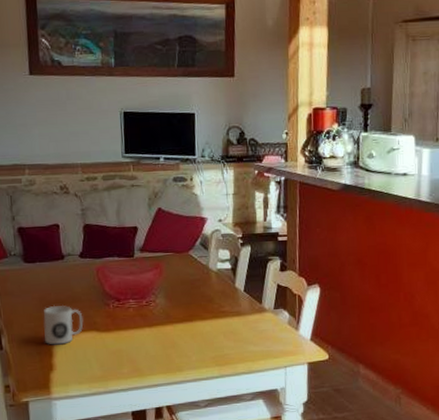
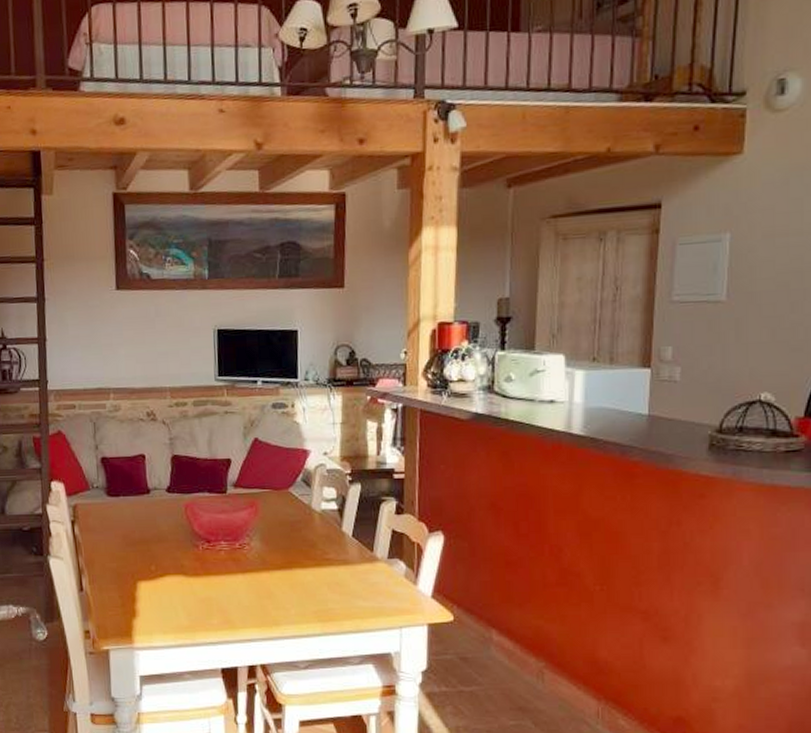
mug: present [43,304,84,345] -> none [126,544,170,589]

